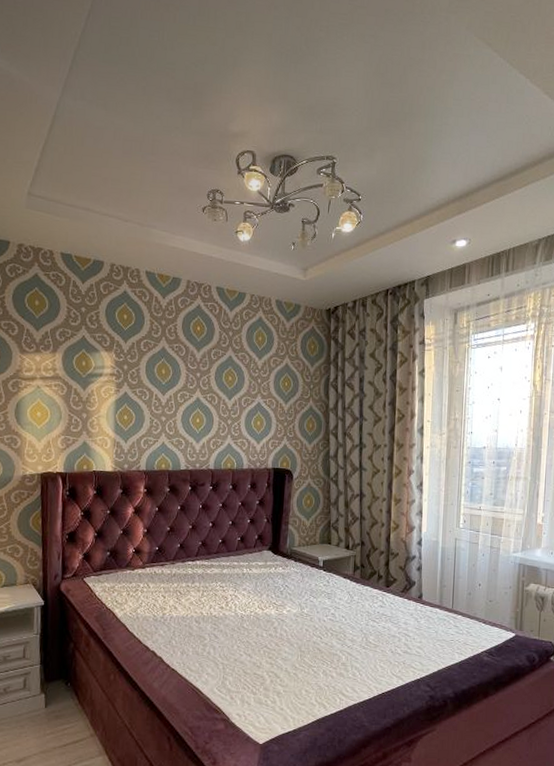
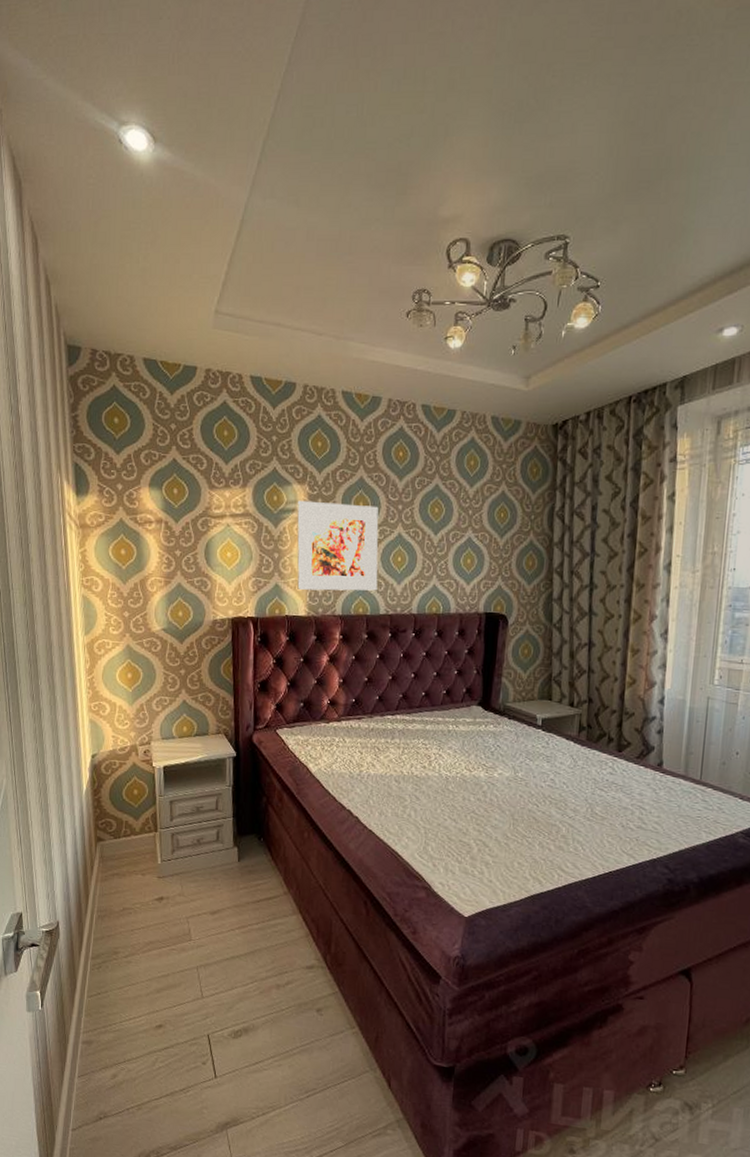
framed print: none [104,366,179,449] -> present [296,500,379,591]

